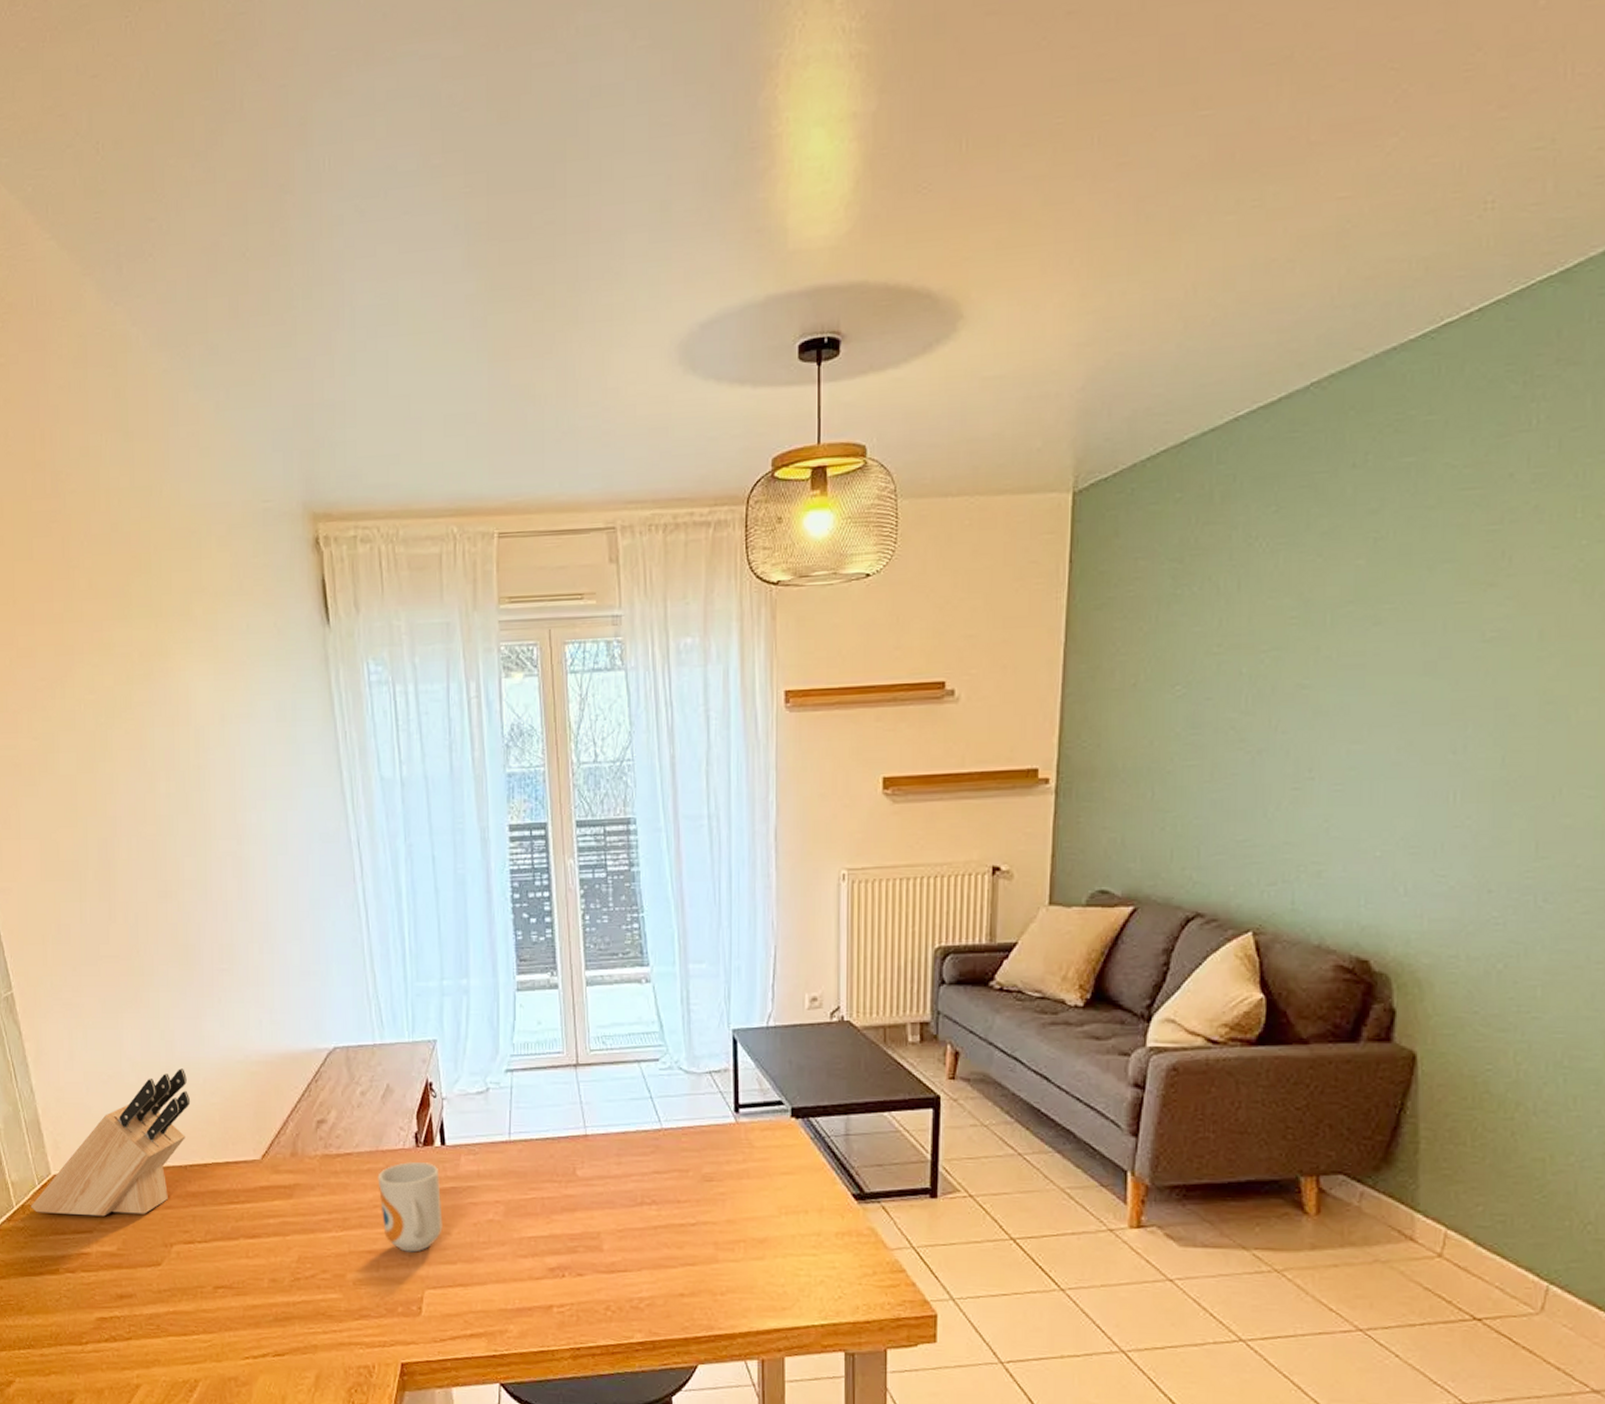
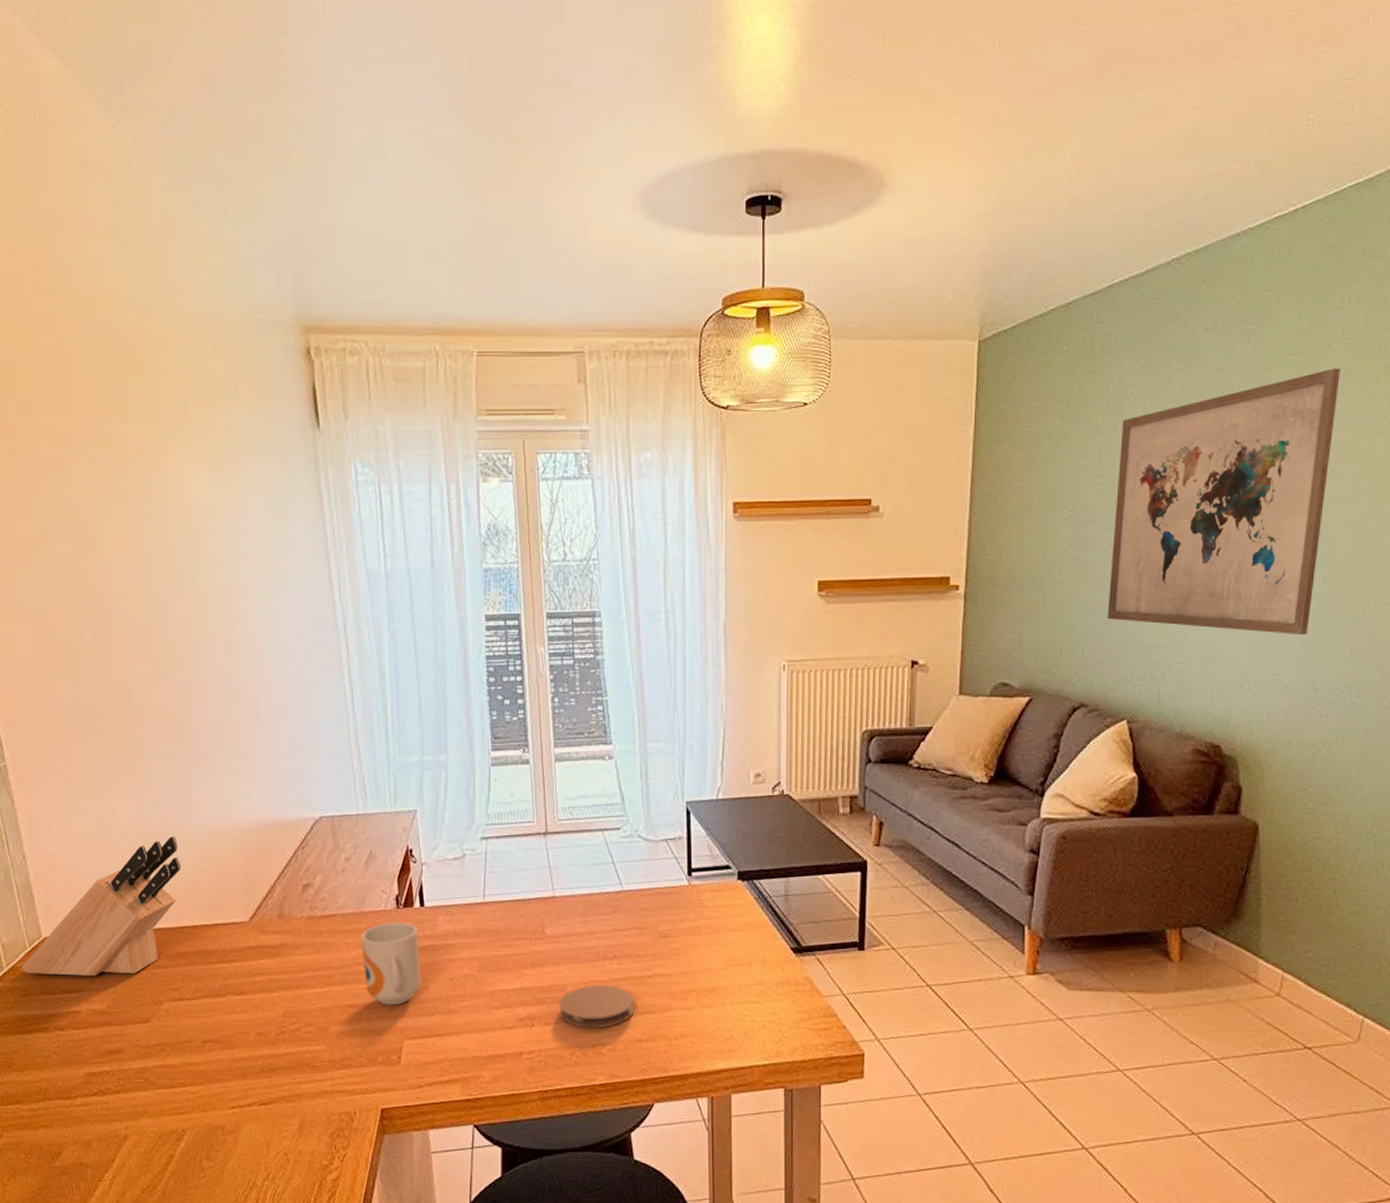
coaster: none [593,1233,676,1281] -> present [559,985,635,1029]
wall art: none [1228,504,1525,828] -> present [1107,368,1340,636]

